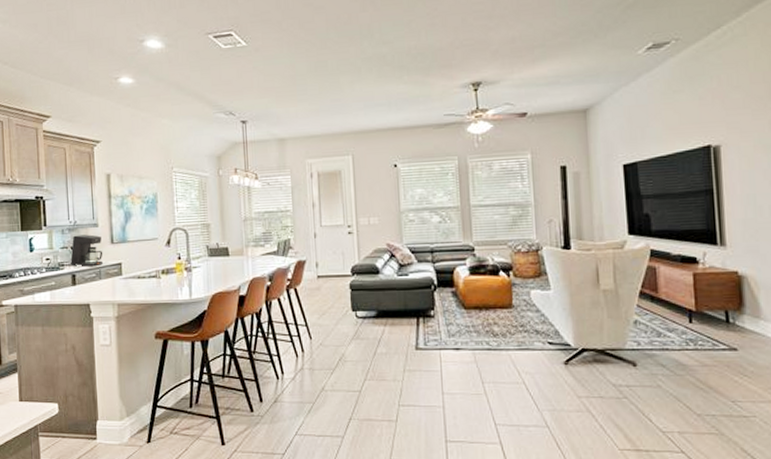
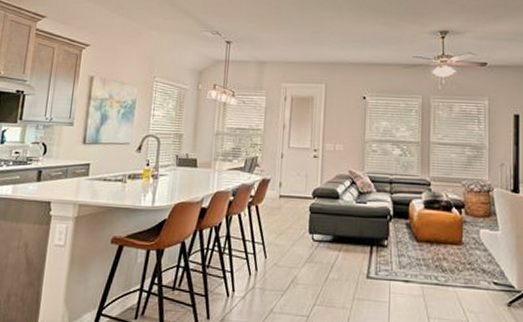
coffee maker: present [70,234,103,267] -> none [39,132,74,165]

